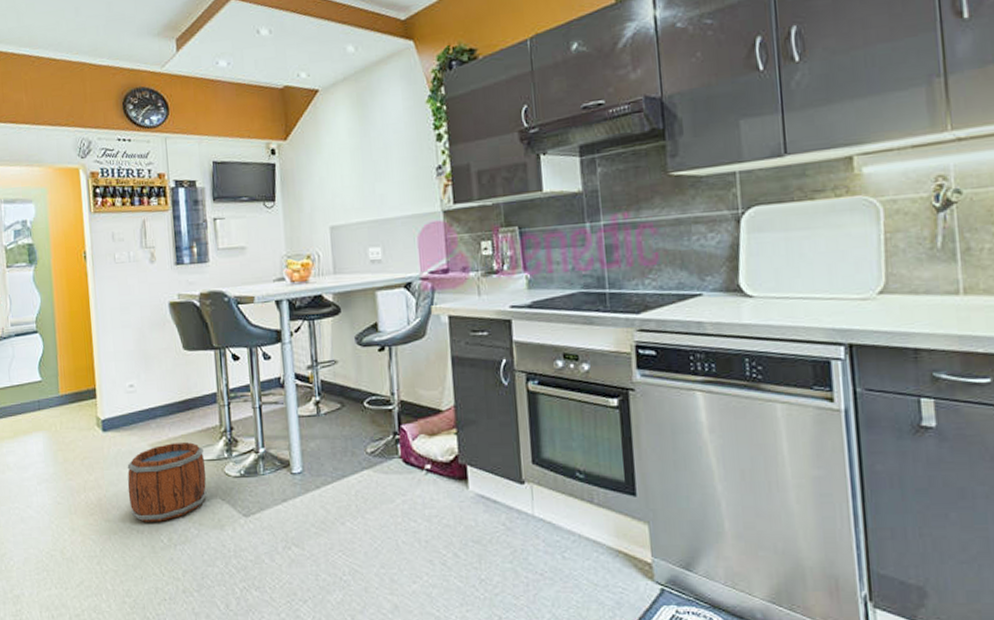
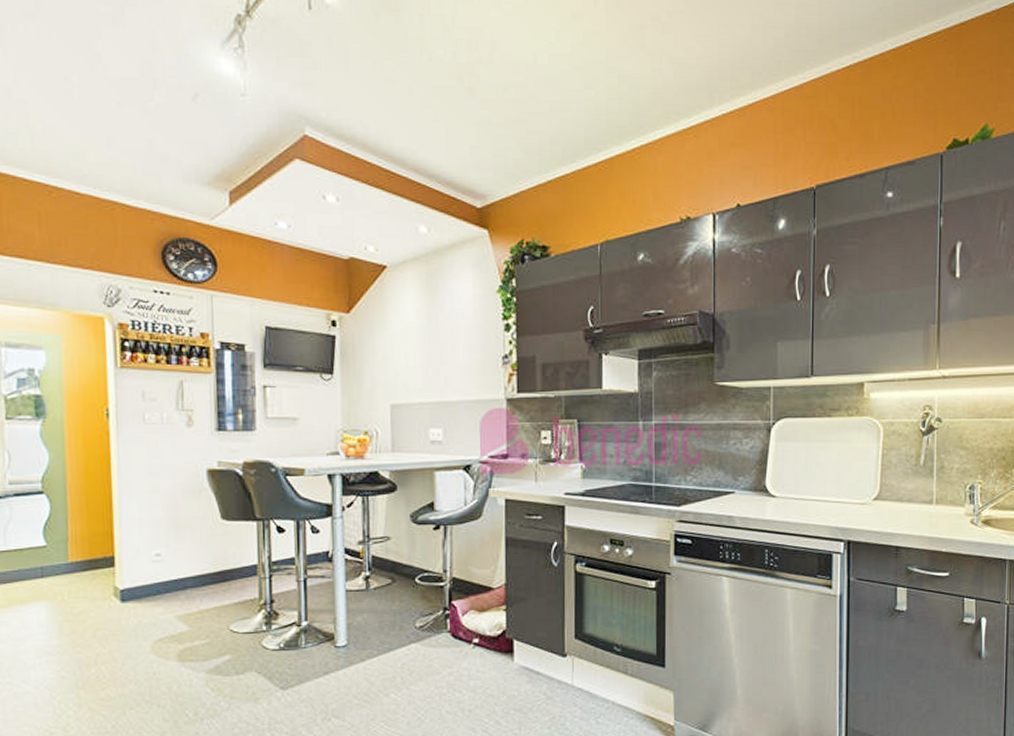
bucket: present [127,442,207,522] -> none [148,615,241,696]

